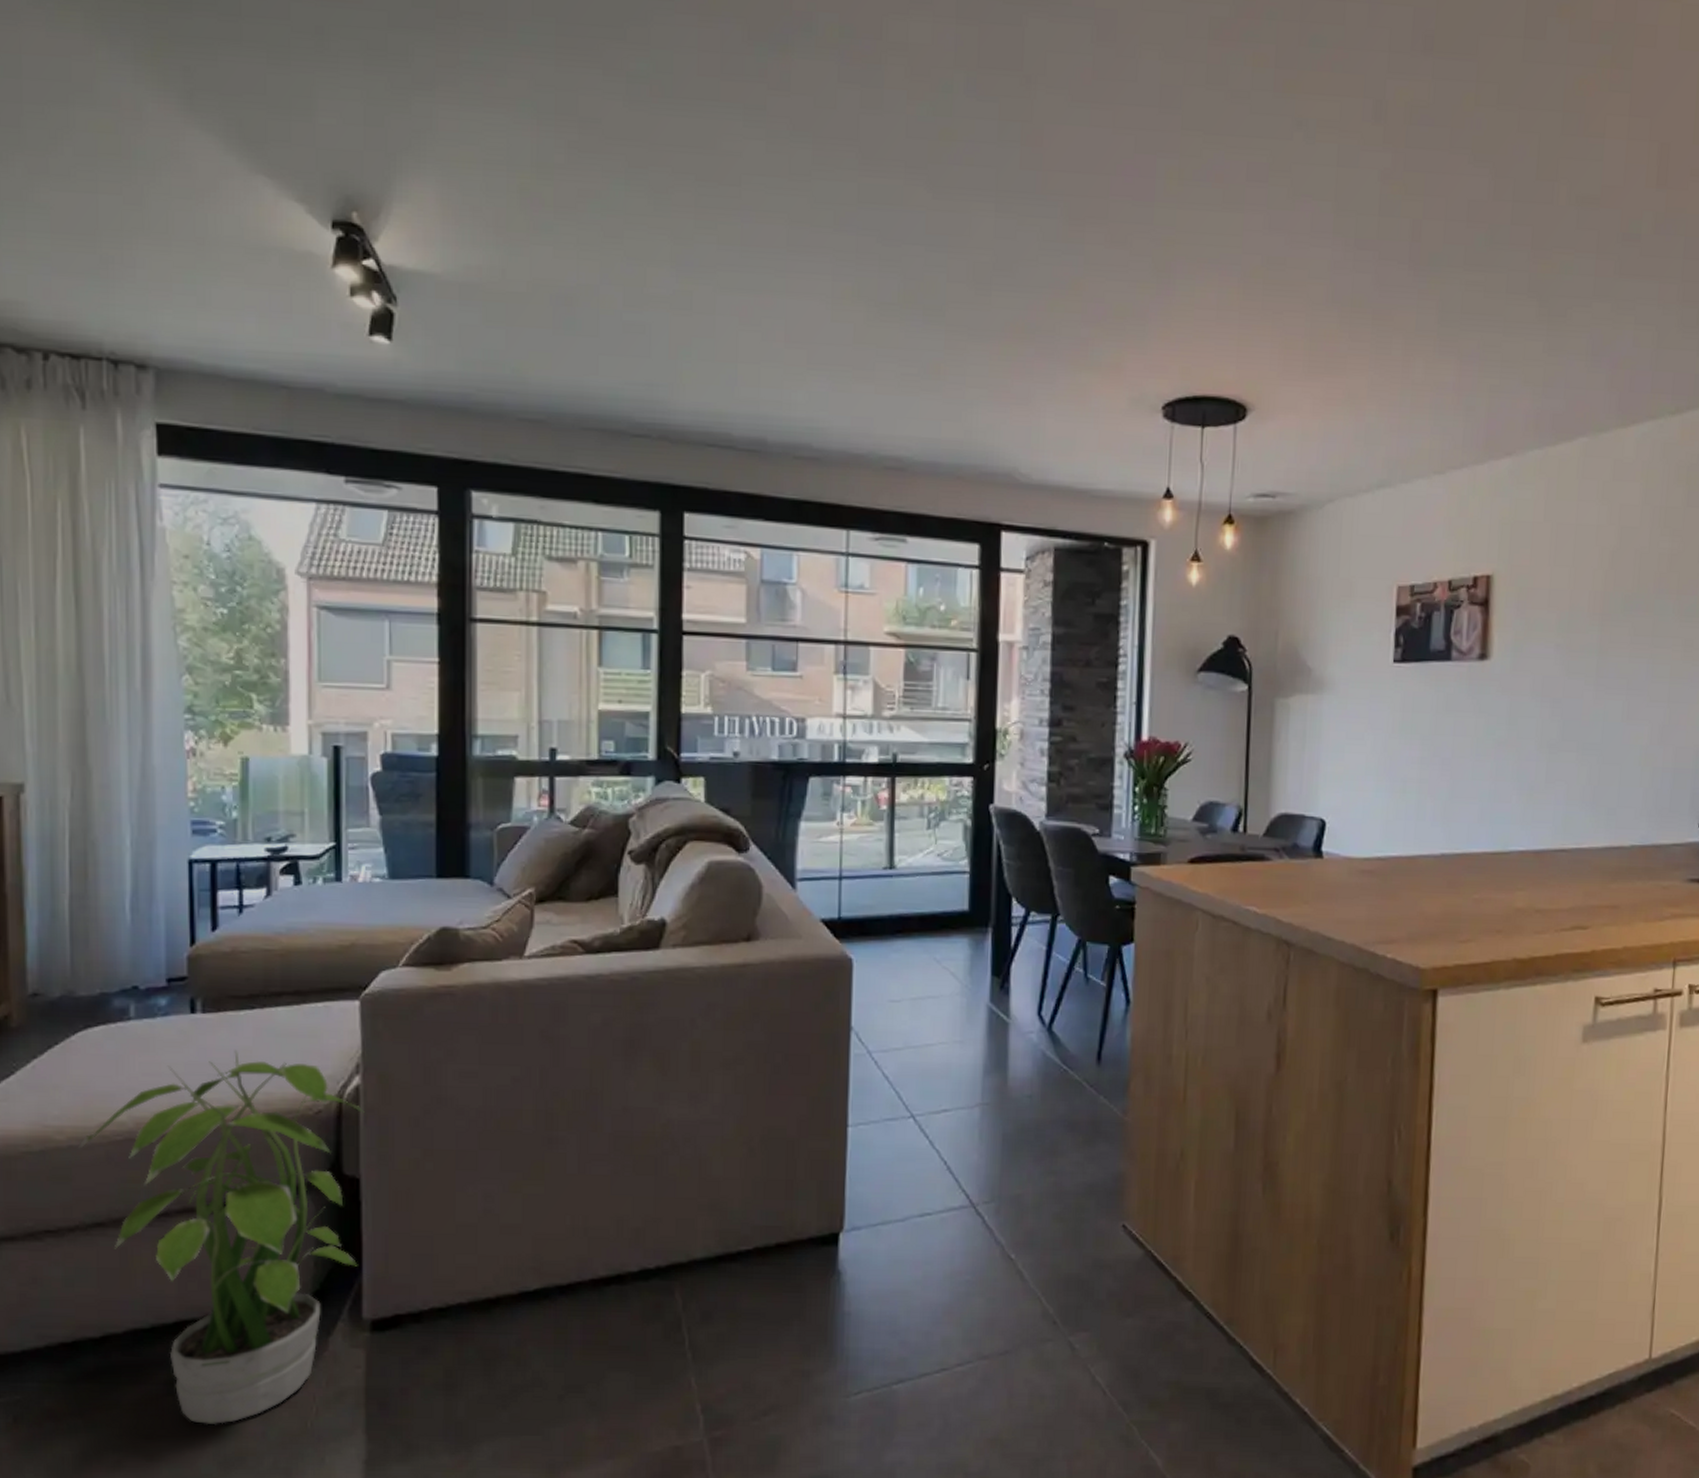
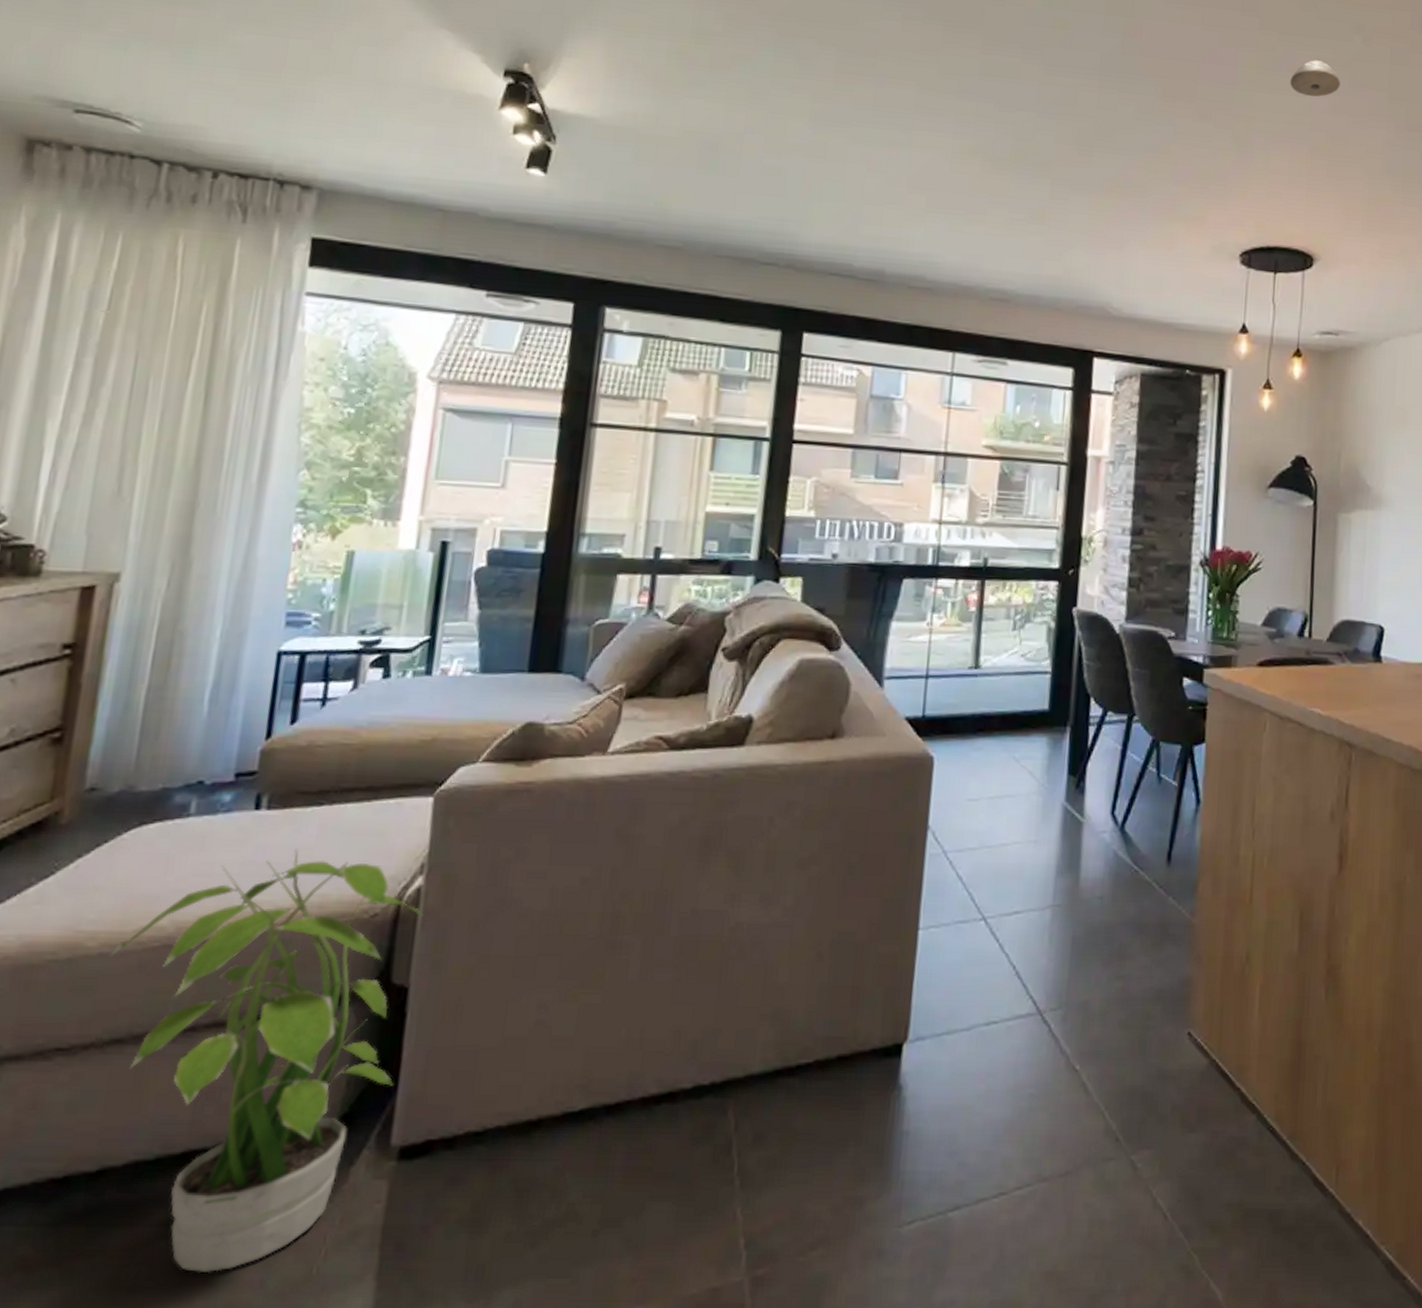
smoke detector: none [1218,165,1278,212] -> present [1290,60,1340,97]

